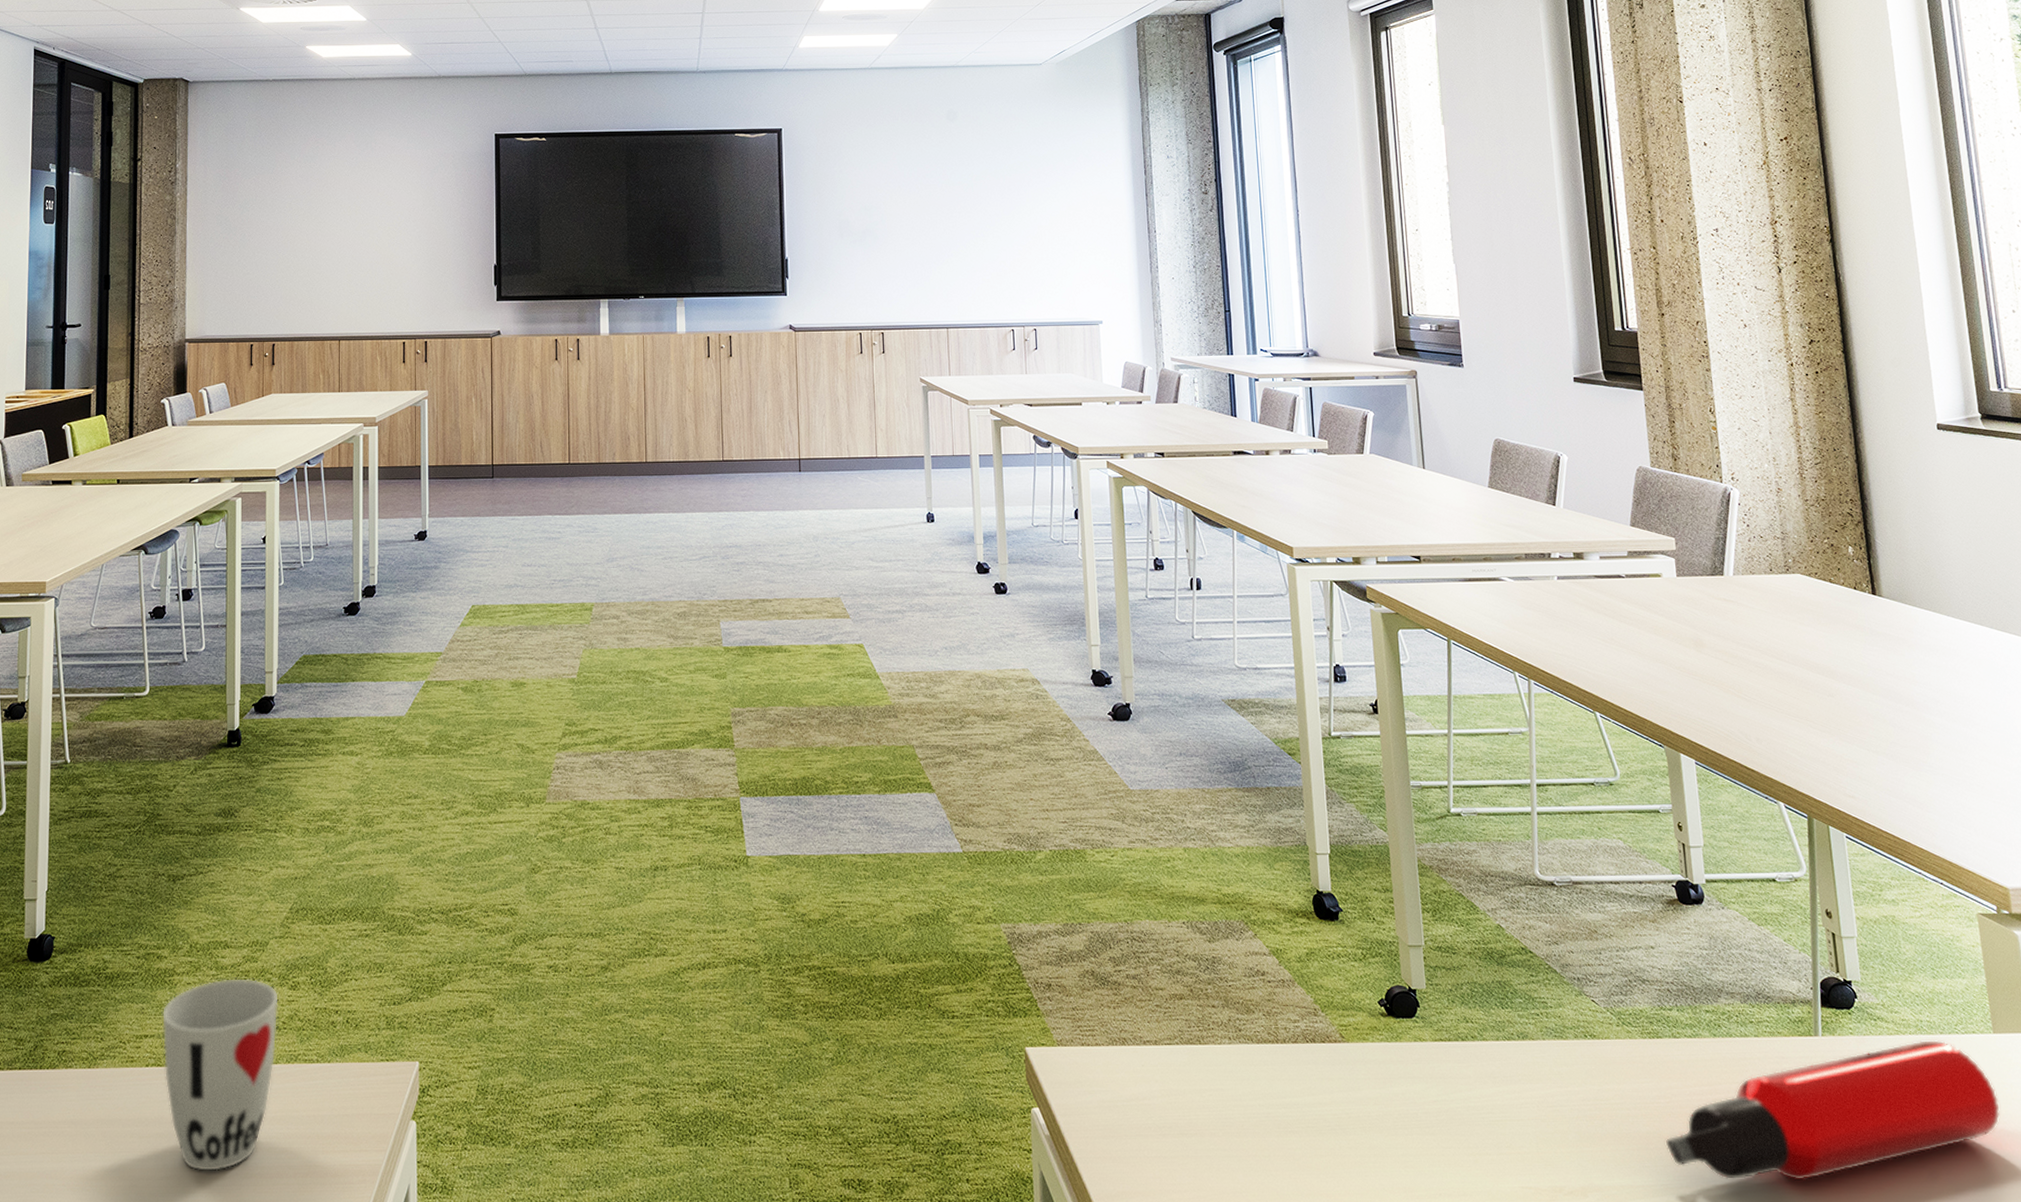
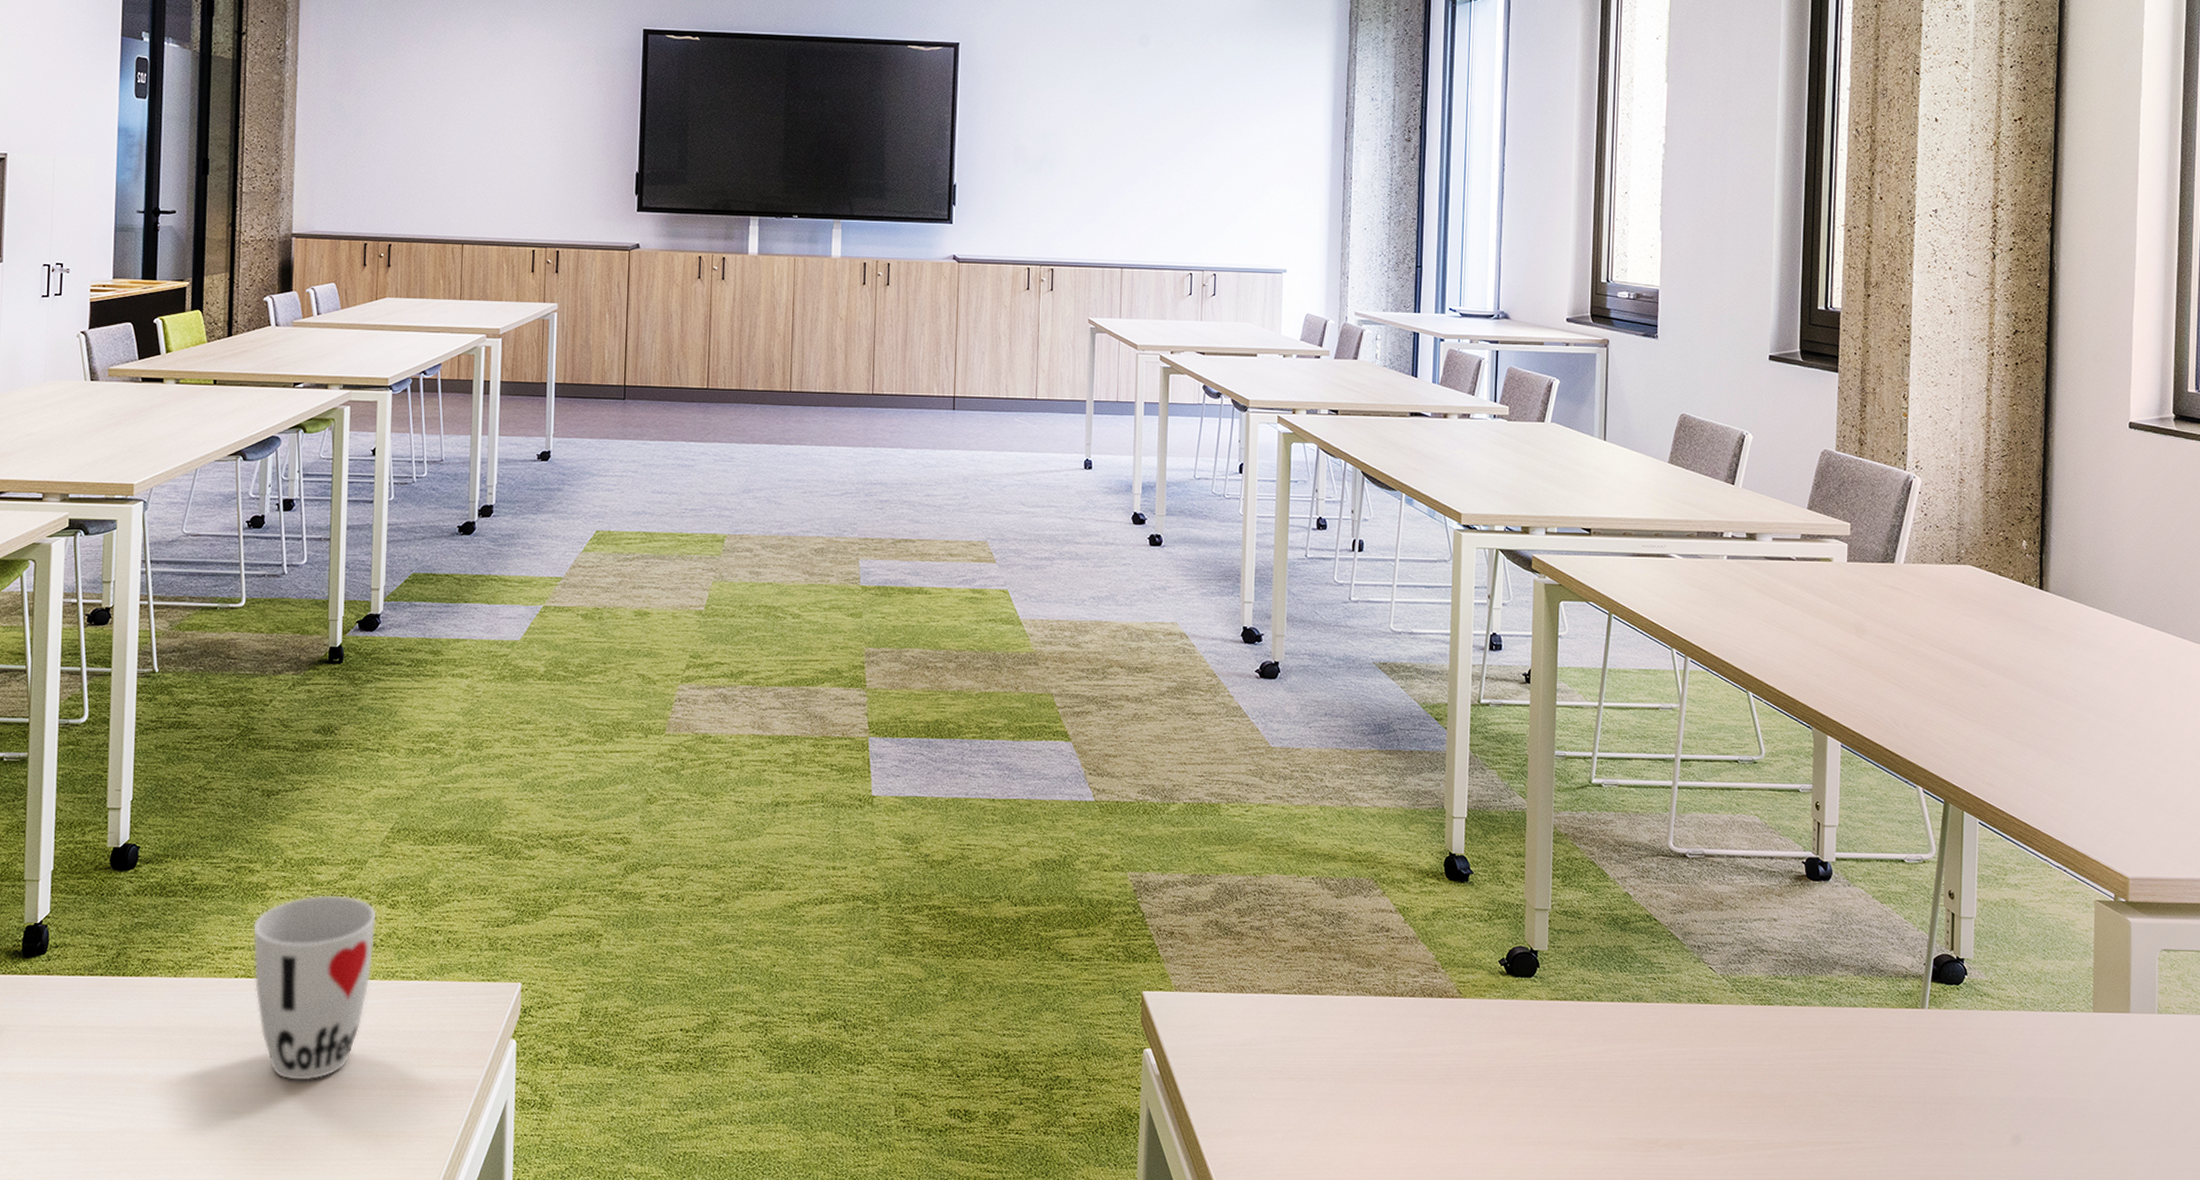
water bottle: present [1666,1040,2000,1181] -> none [1764,1016,2088,1141]

